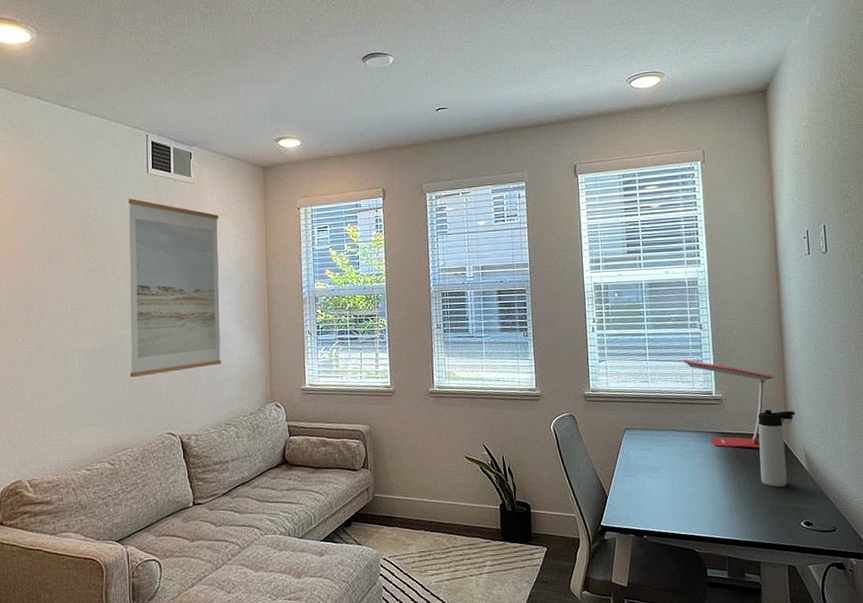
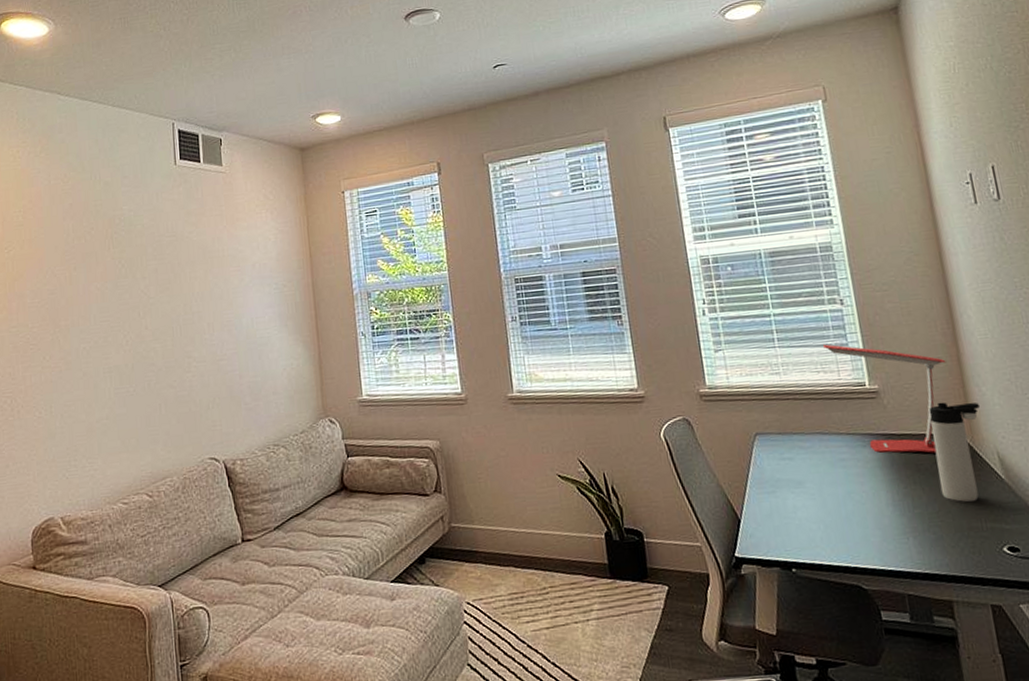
wall art: present [128,199,221,378] -> none [156,194,266,396]

